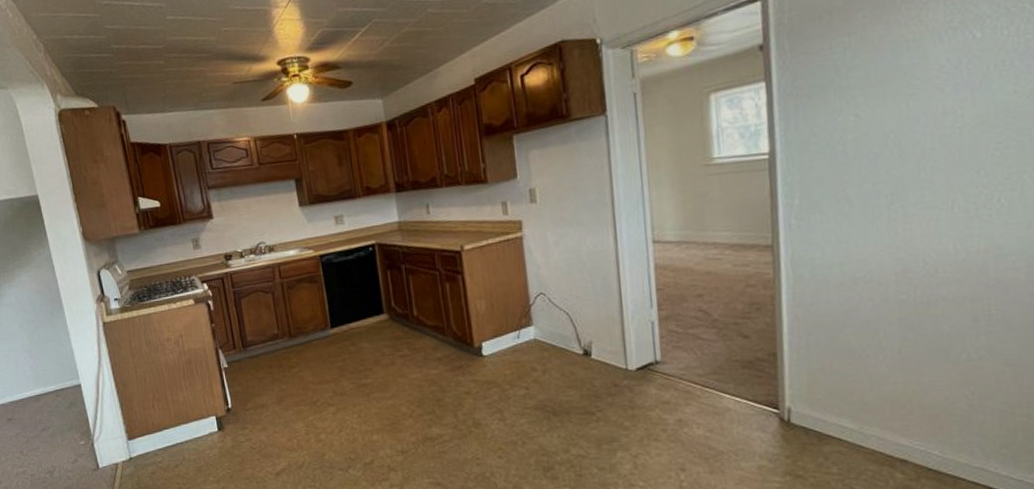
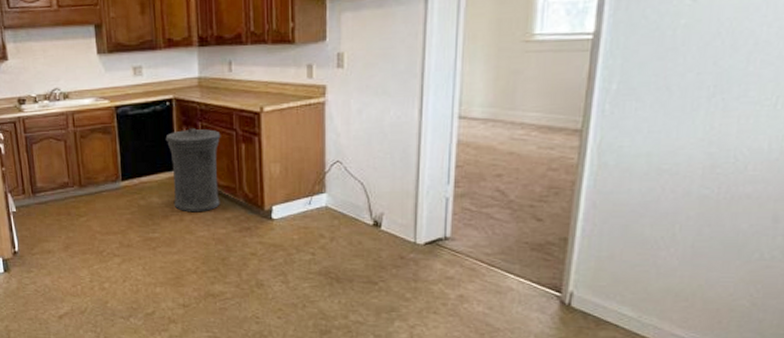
trash can: none [371,271,430,355] -> present [165,128,221,213]

